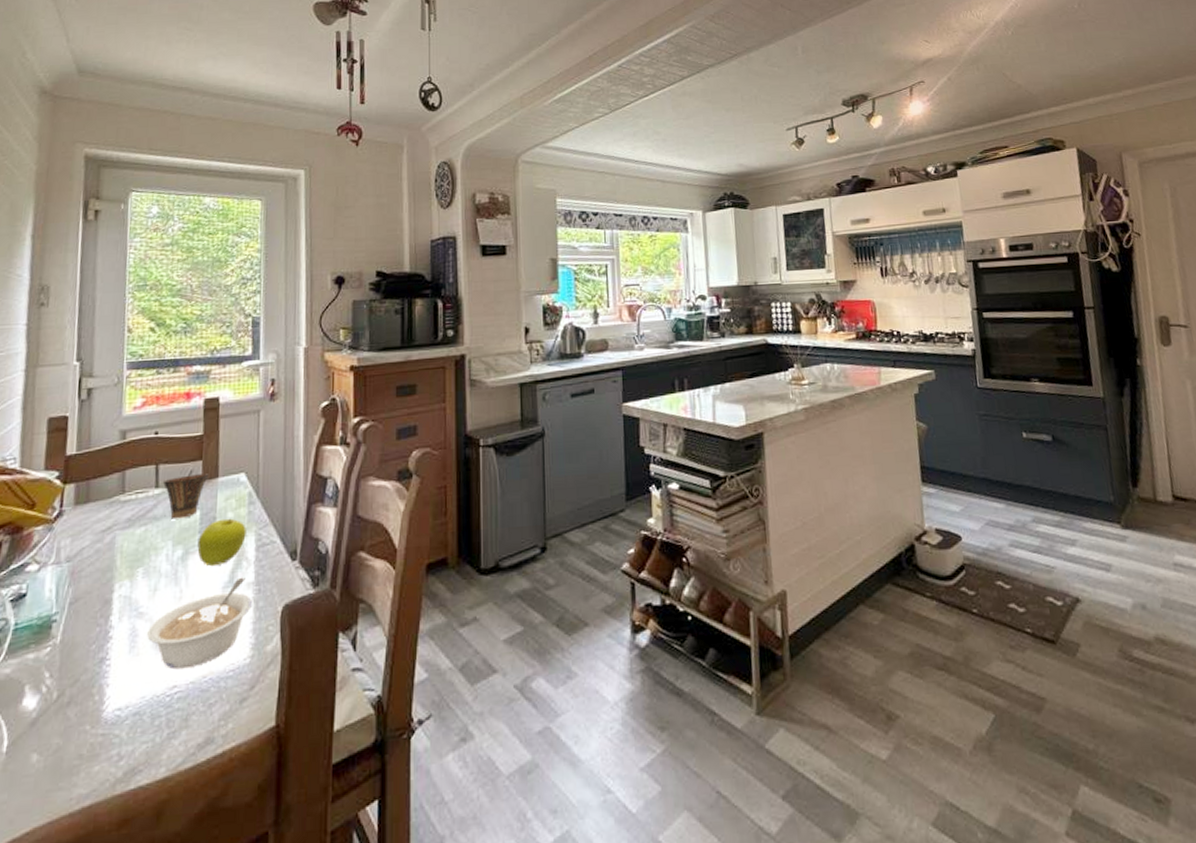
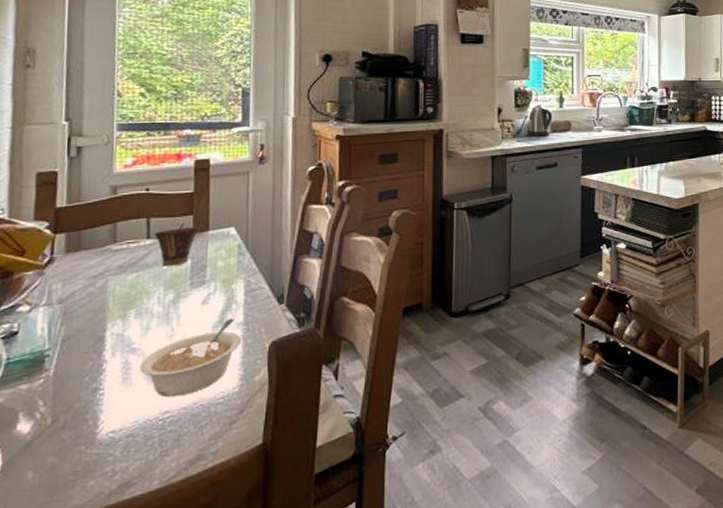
fruit: present [197,518,246,567] -> none [188,266,236,309]

